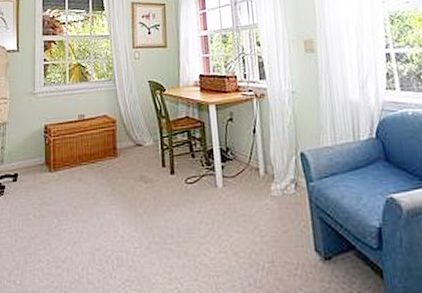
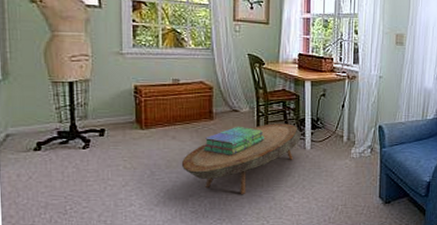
coffee table: none [87,156,211,247] -> present [181,123,301,194]
stack of books: none [108,162,172,199] -> present [203,126,265,155]

